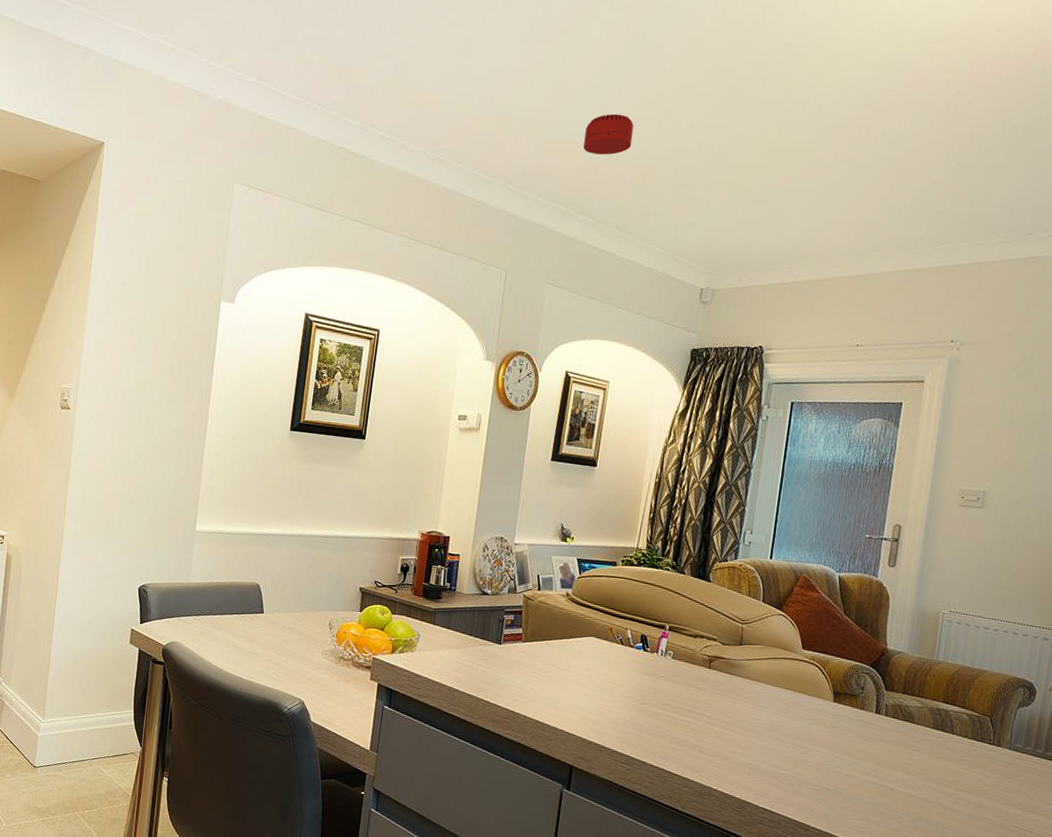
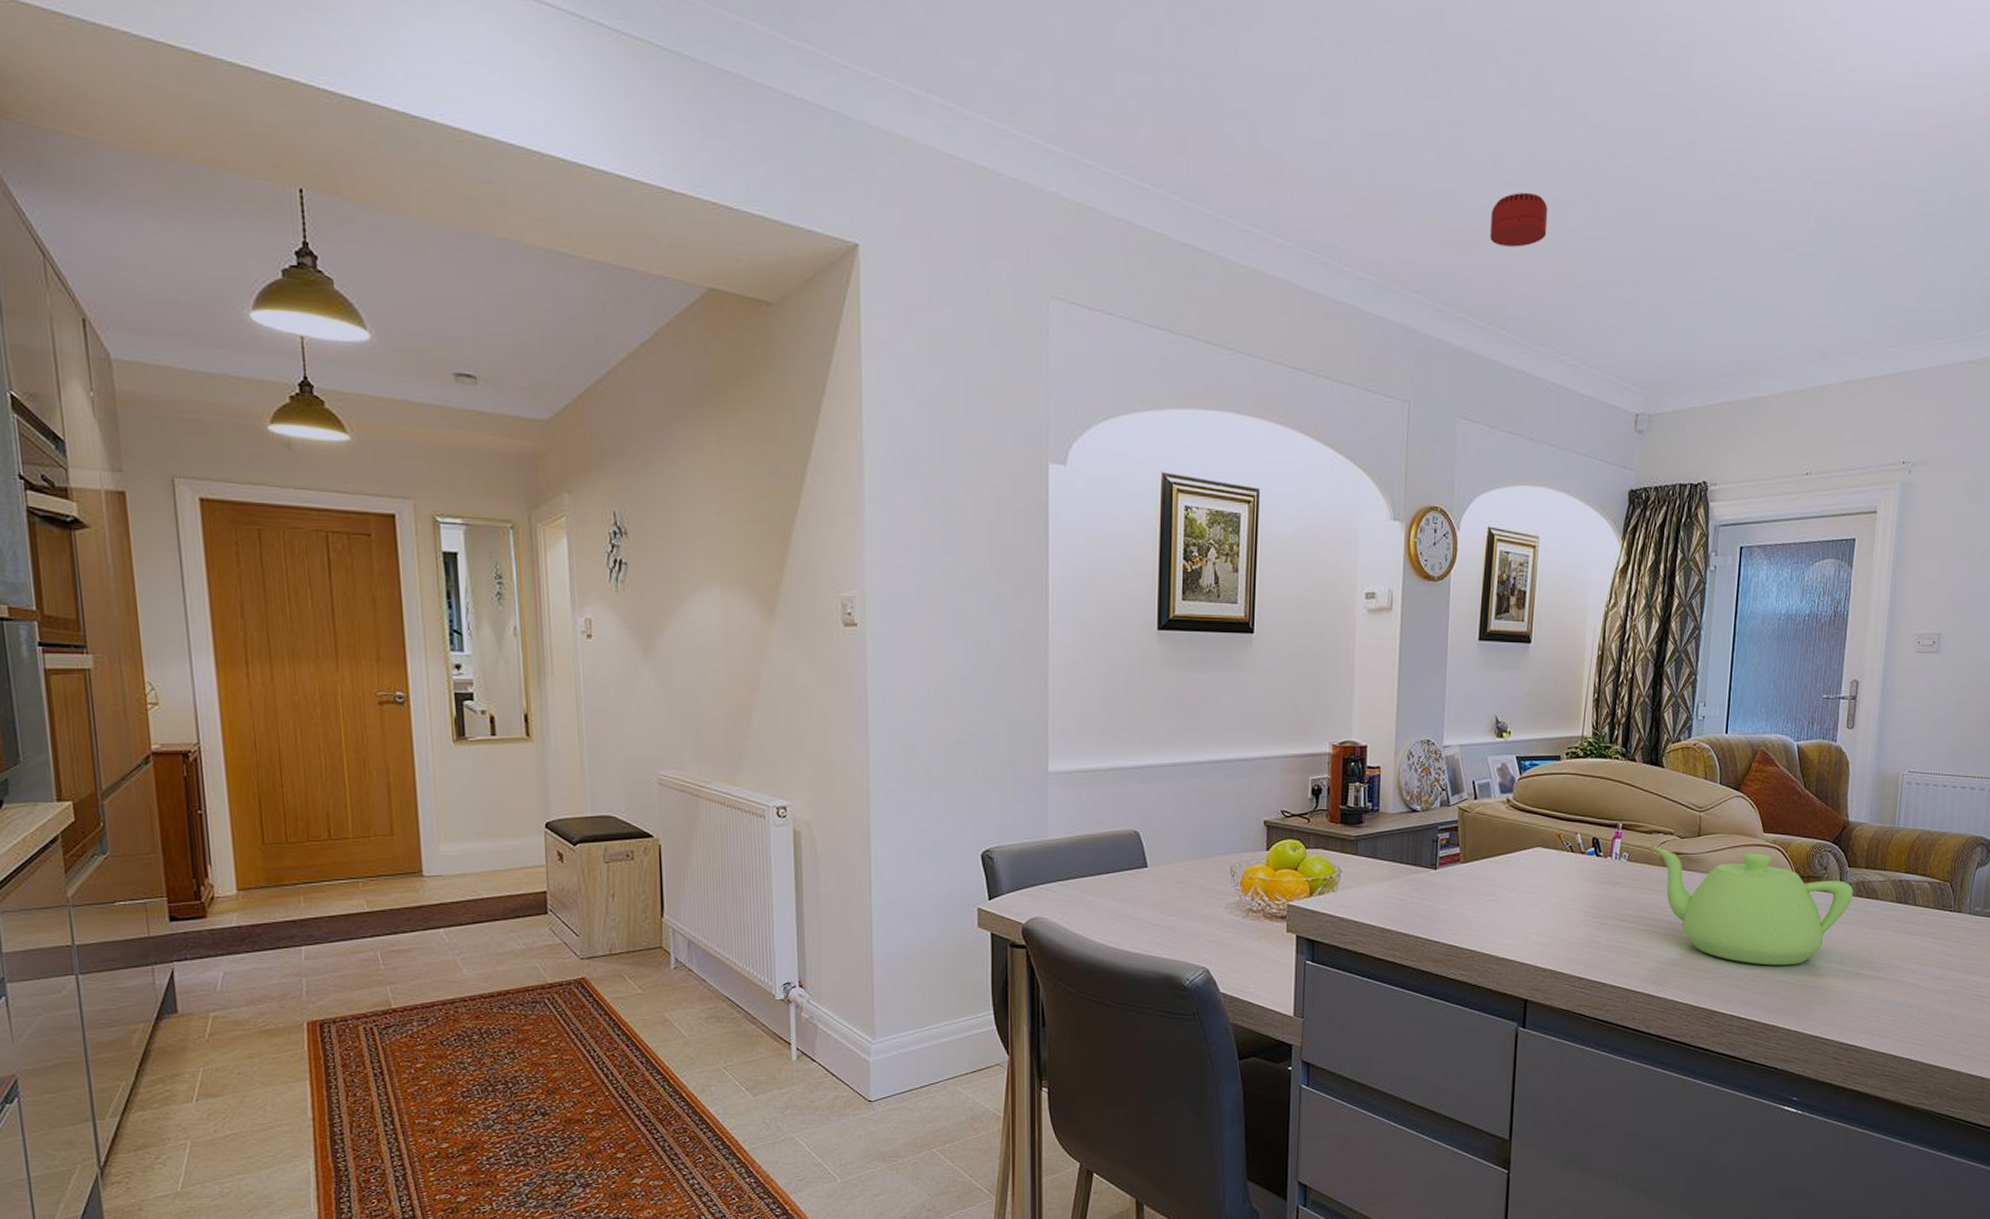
teapot: none [697,649,890,772] -> present [1653,847,1853,966]

